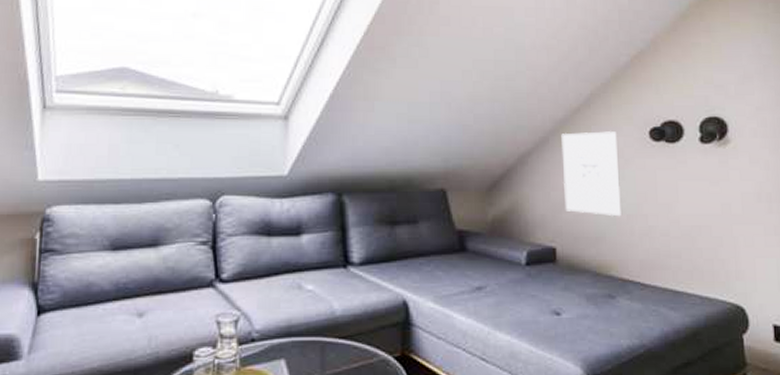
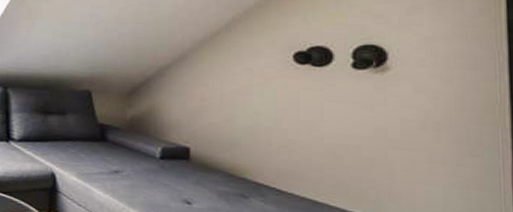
wall art: present [561,131,623,217] -> none [200,52,260,129]

